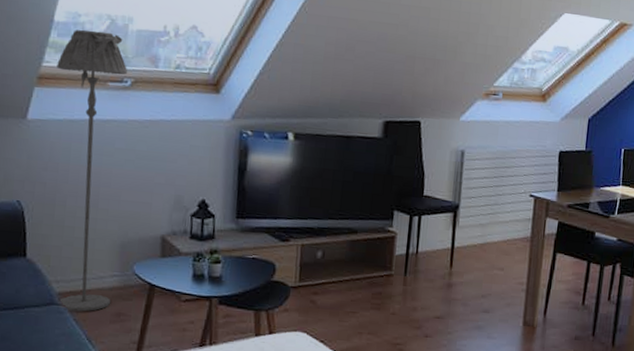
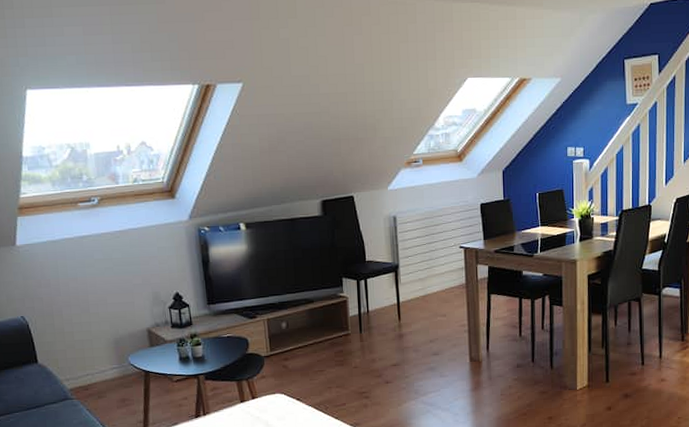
floor lamp: present [57,29,128,312] -> none [32,159,114,403]

